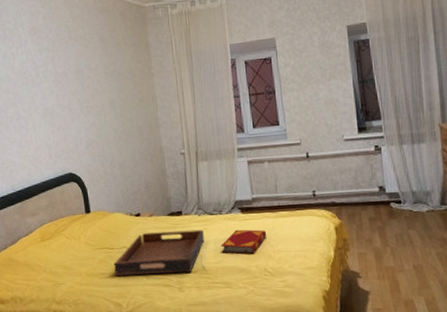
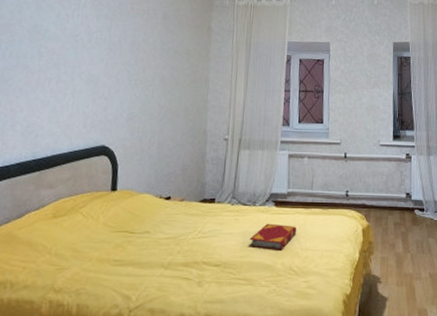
serving tray: present [114,229,204,277] -> none [130,219,234,266]

